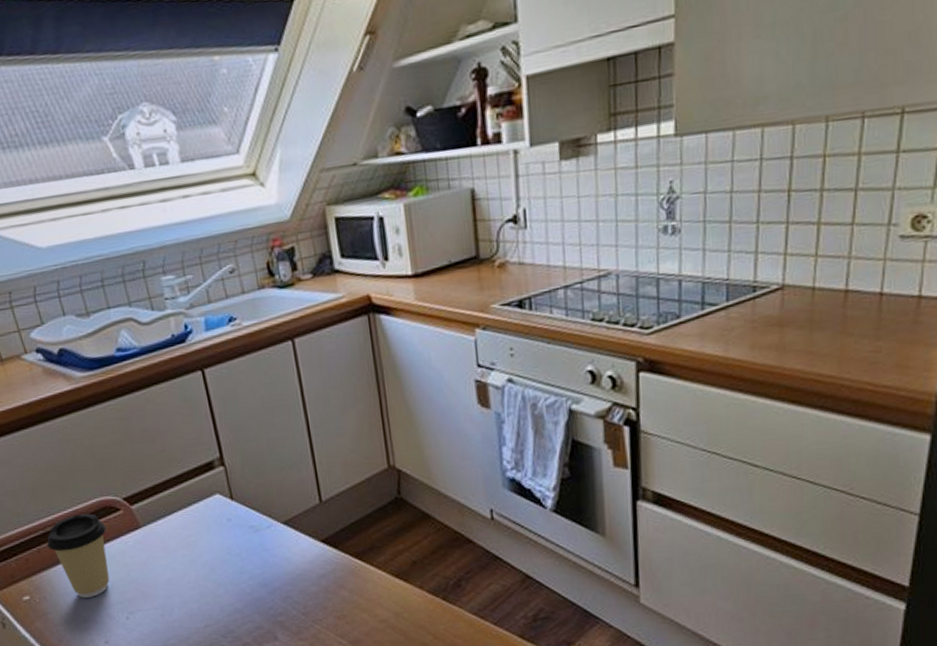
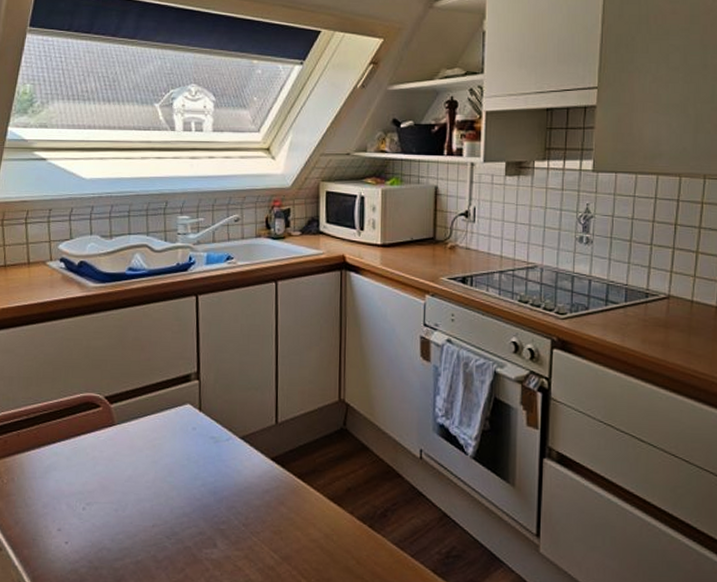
coffee cup: present [46,513,110,598] -> none [27,406,85,485]

